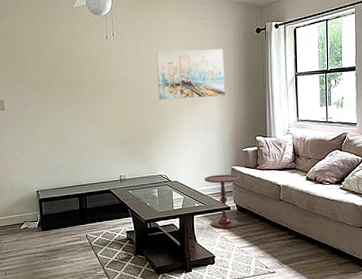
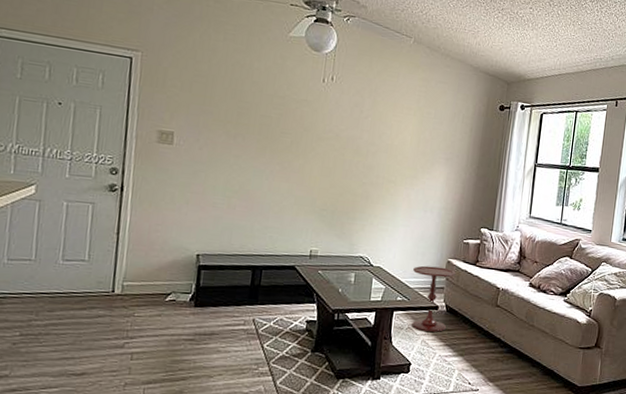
wall art: present [155,49,225,100] -> none [374,108,460,175]

